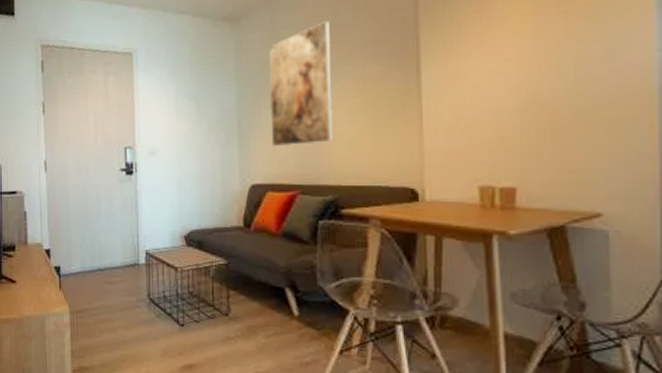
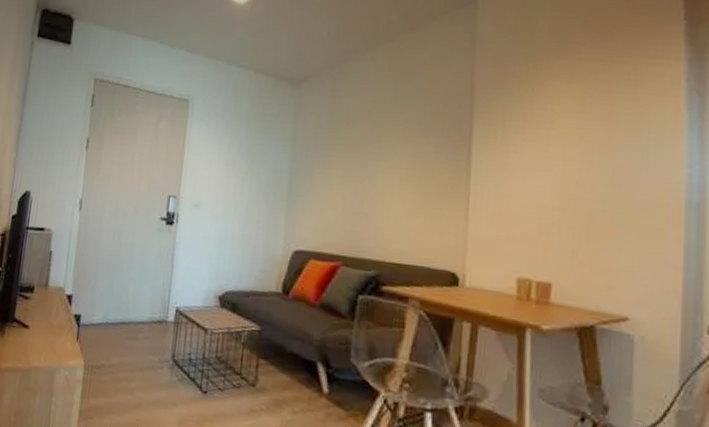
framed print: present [268,21,334,147] -> none [319,96,389,217]

